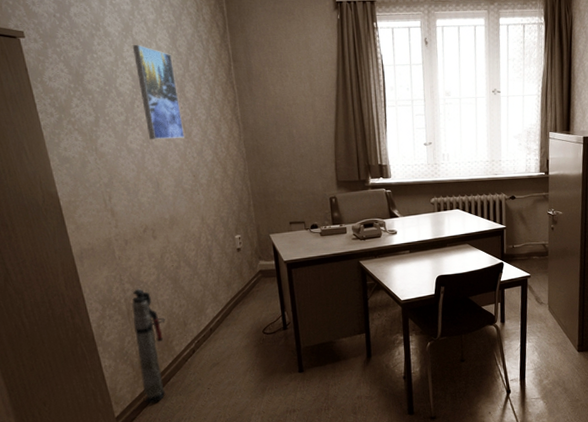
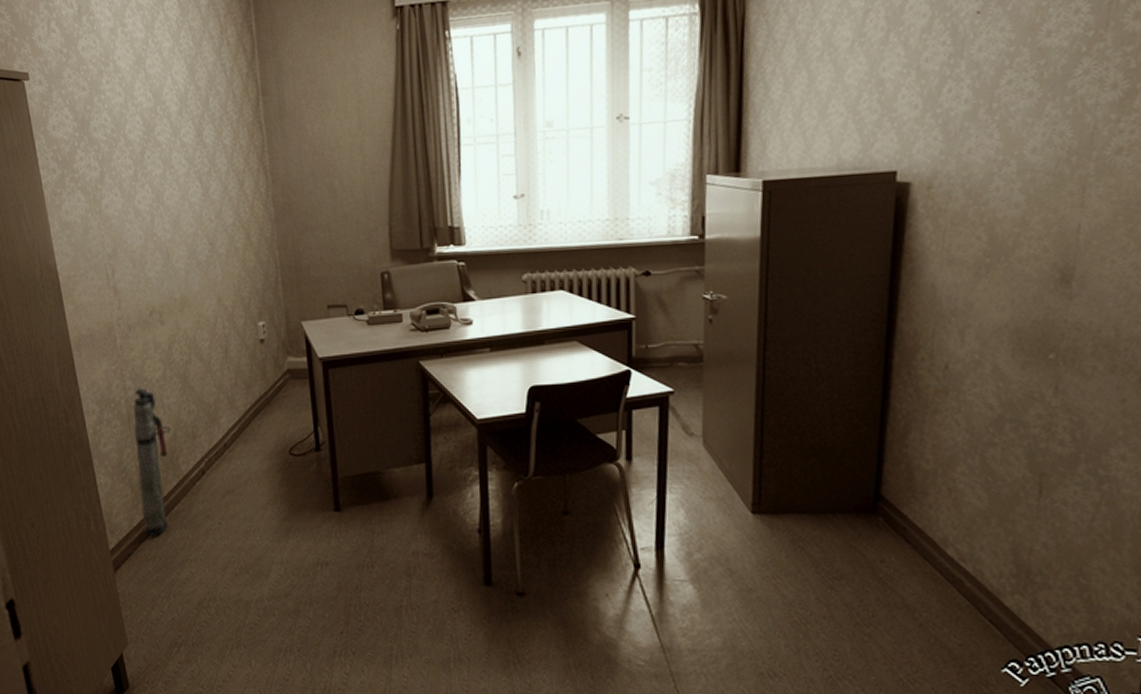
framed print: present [132,44,185,140] -> none [144,79,202,199]

